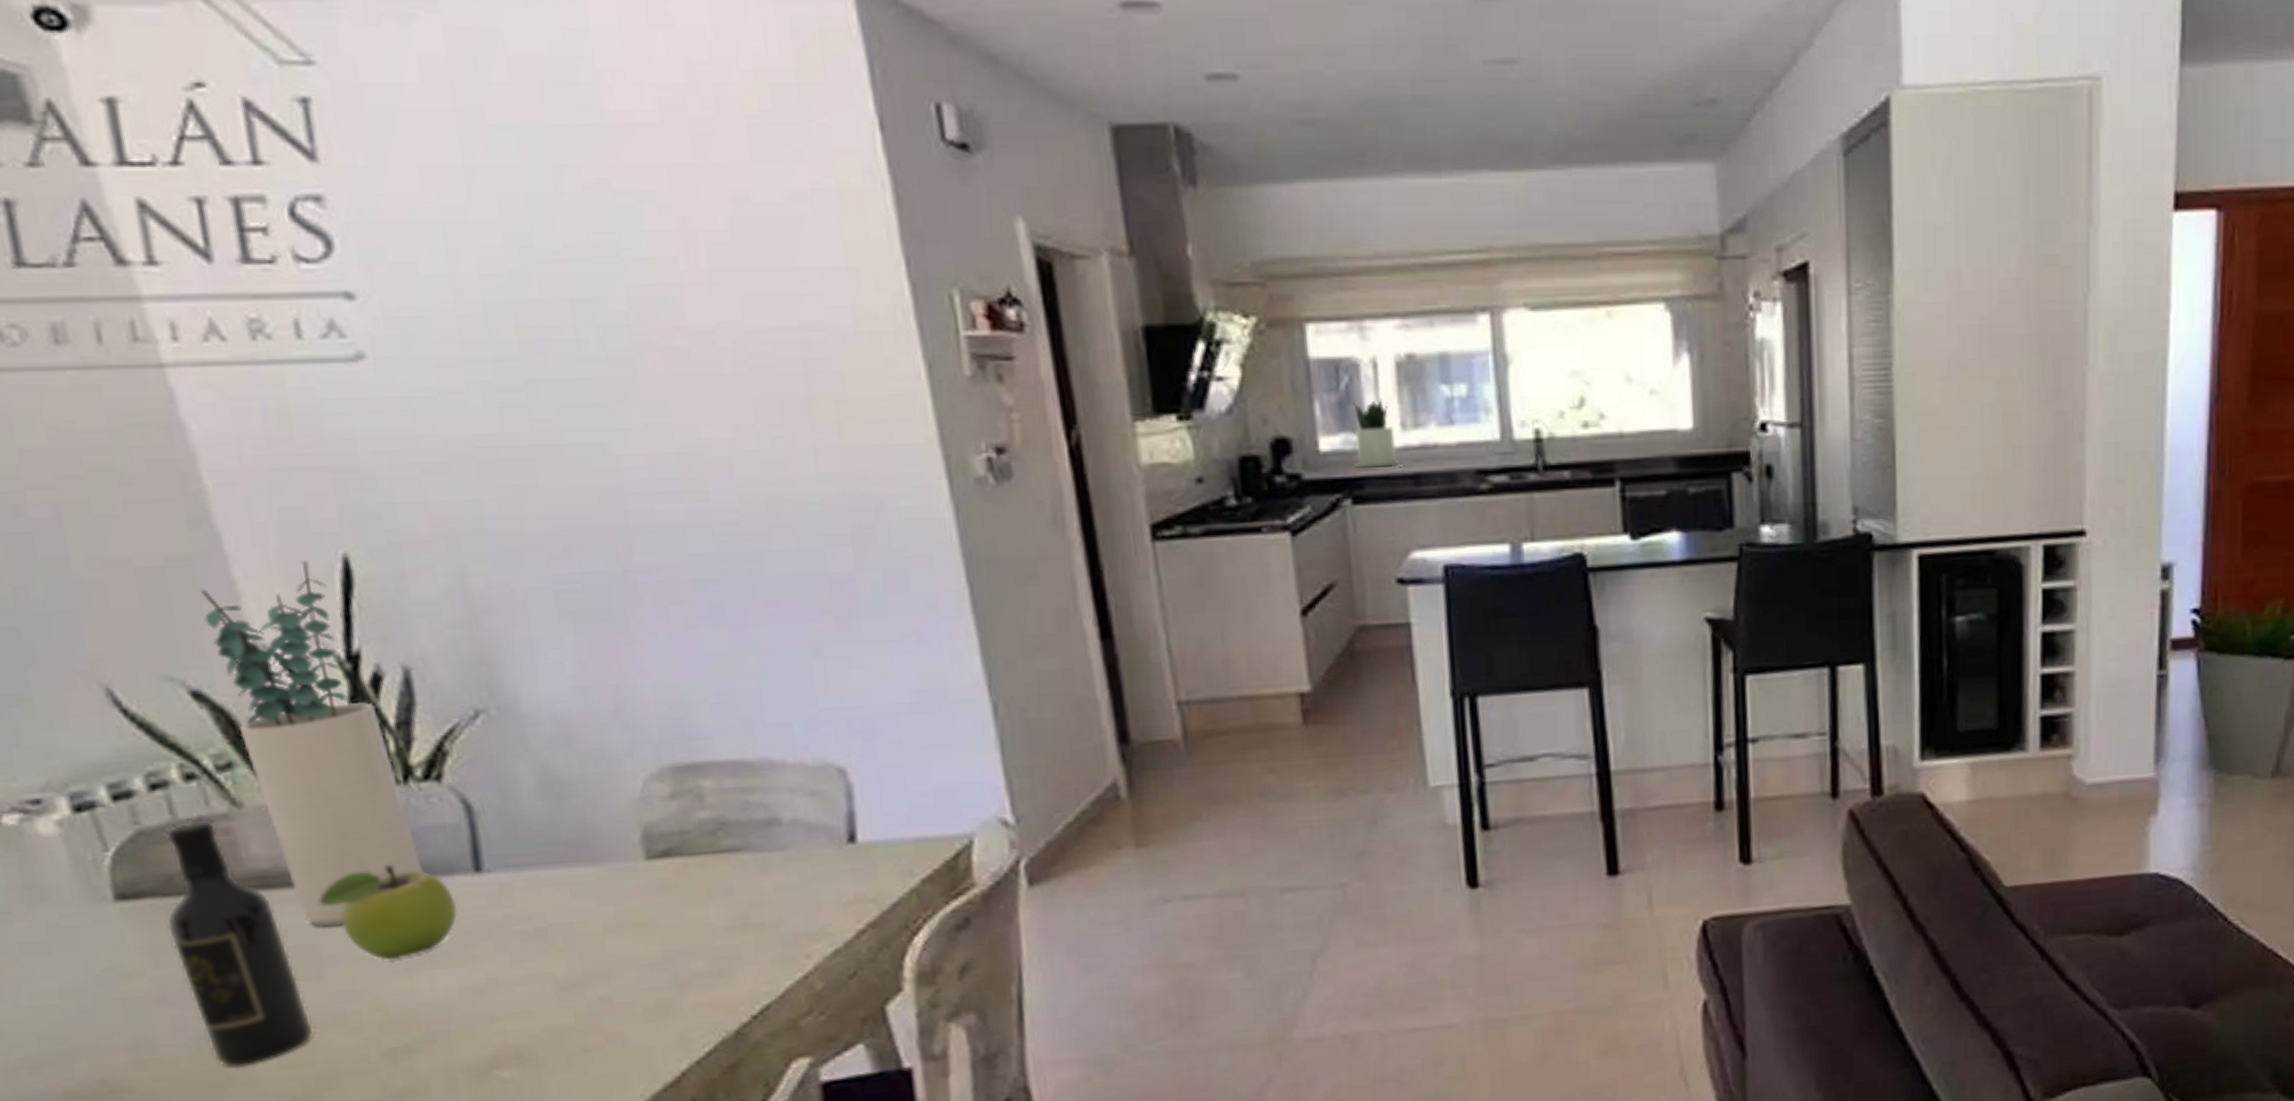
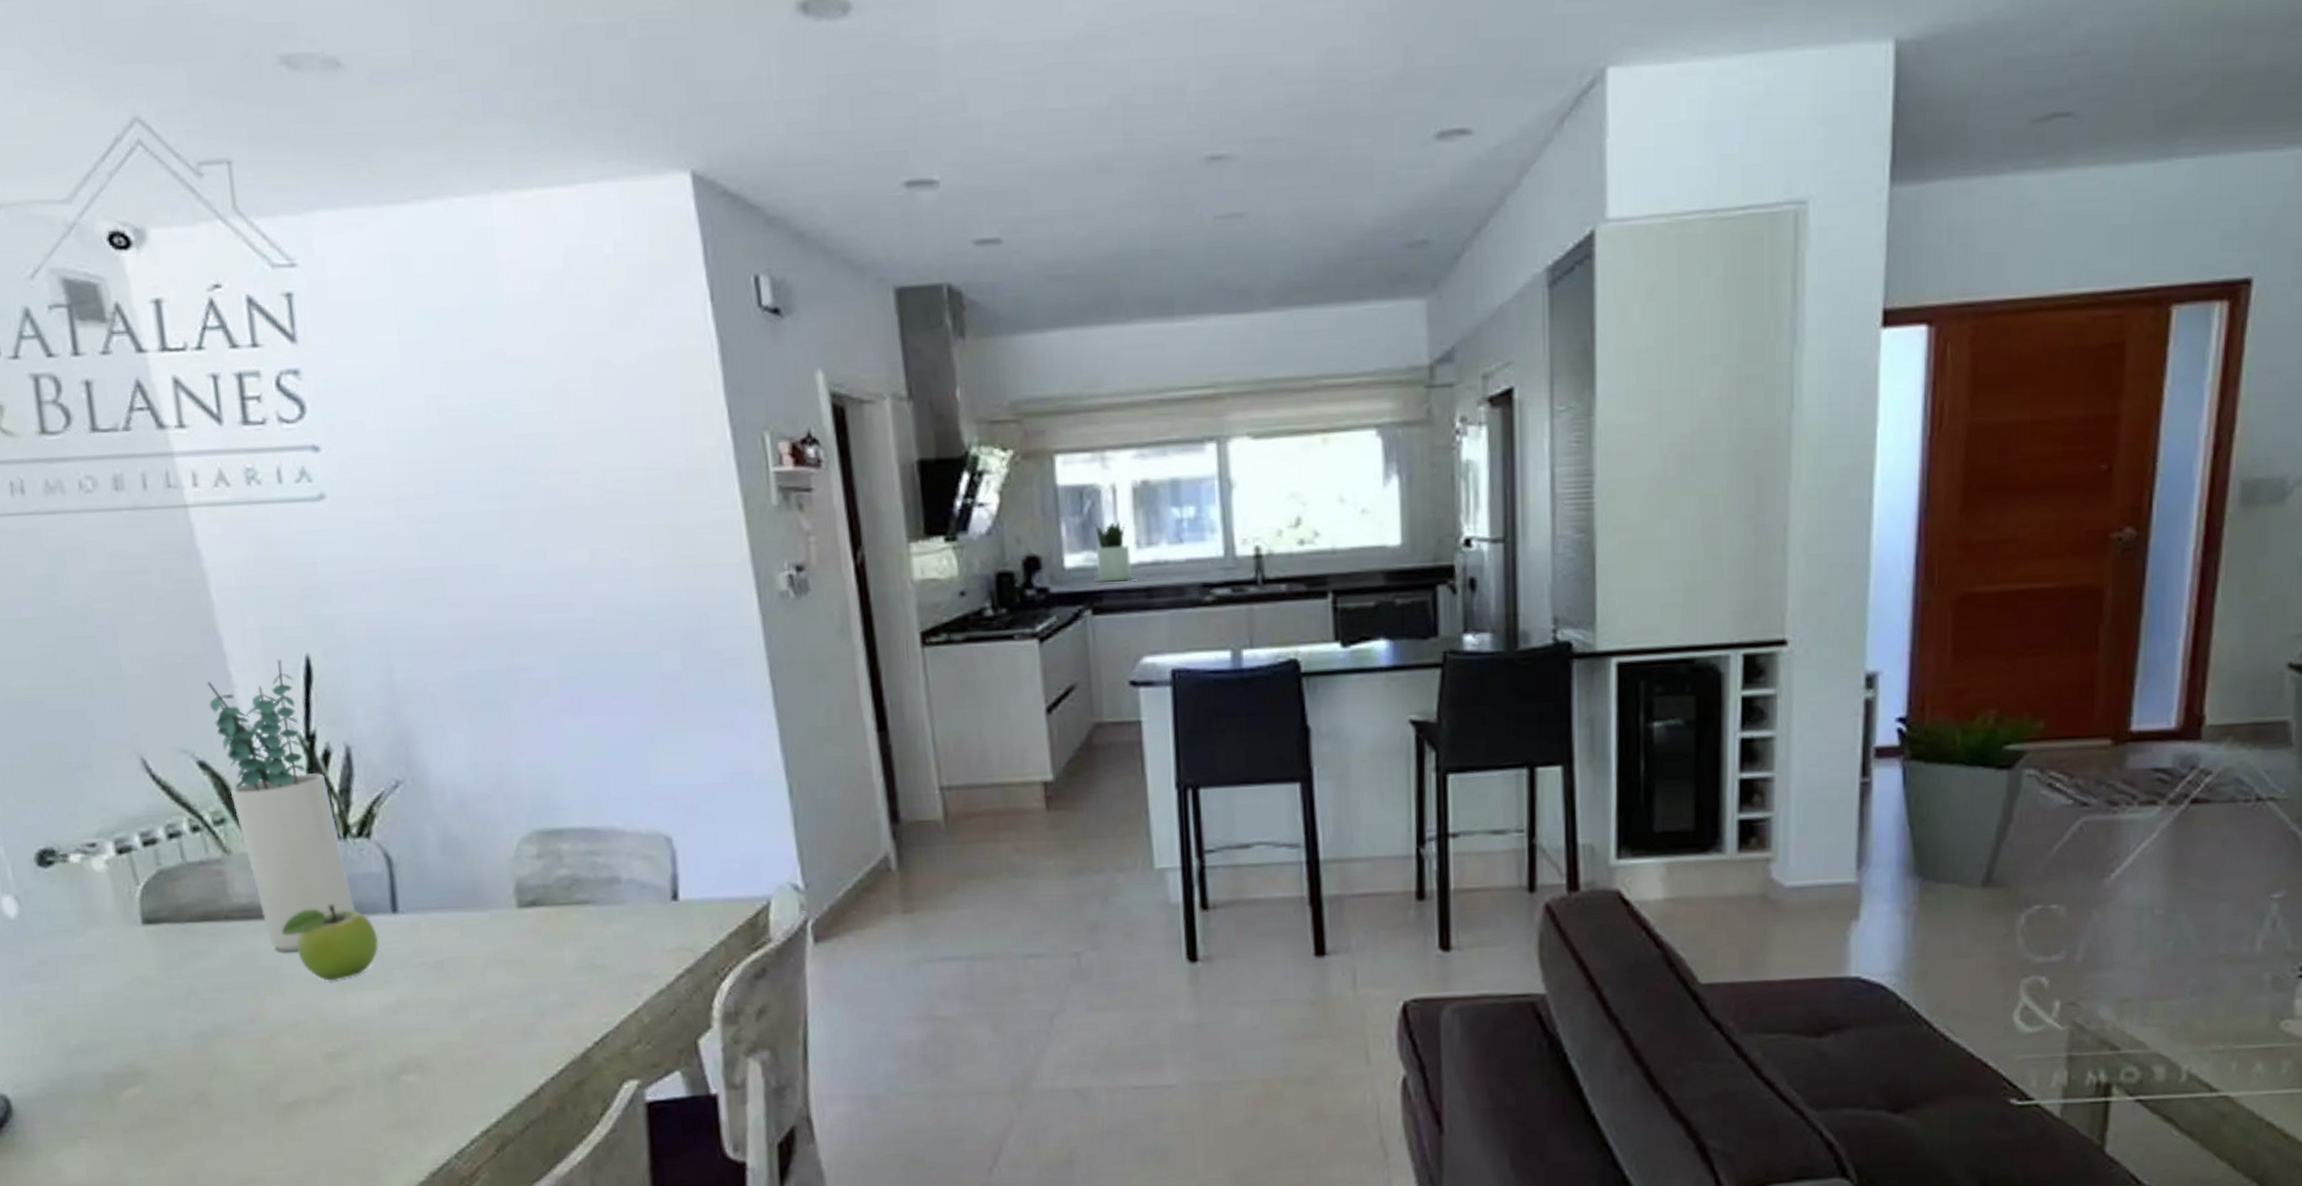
wine bottle: present [166,821,314,1066] -> none [177,864,275,1059]

